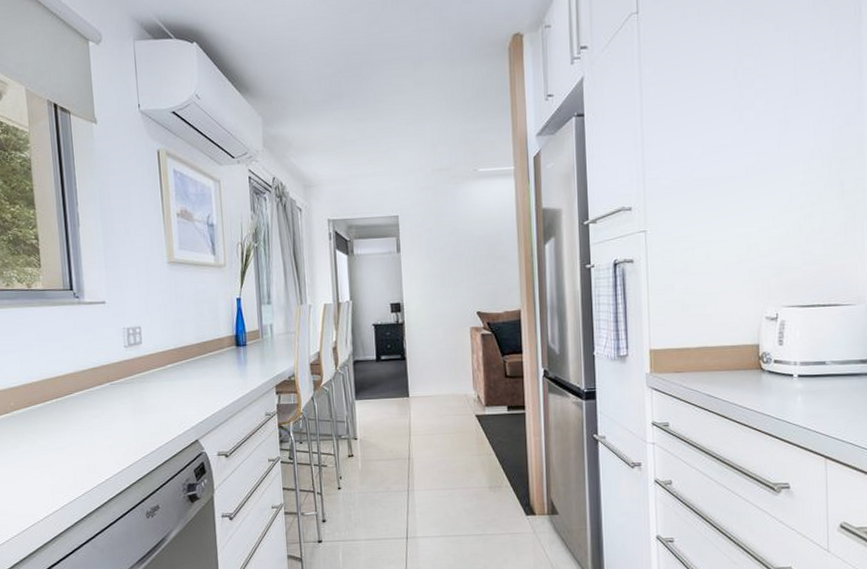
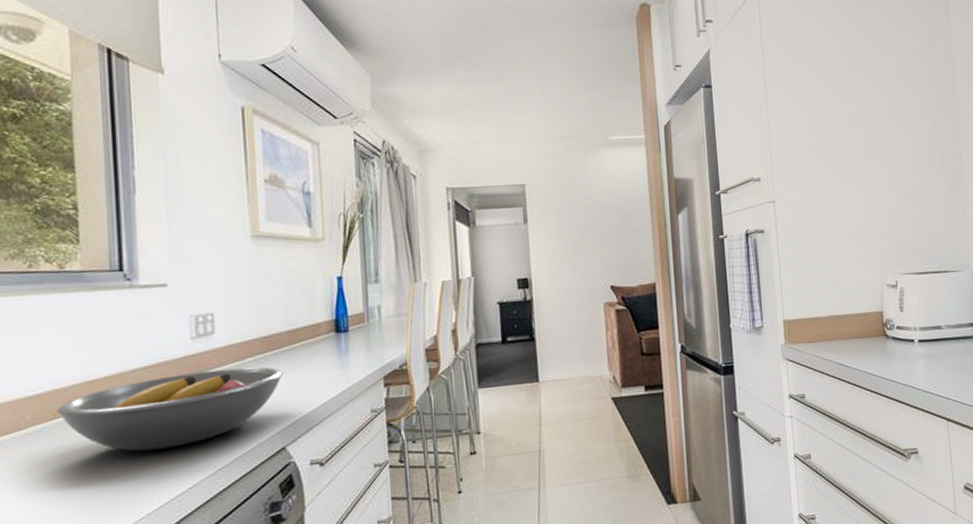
fruit bowl: none [31,372,195,435] -> present [57,367,283,451]

